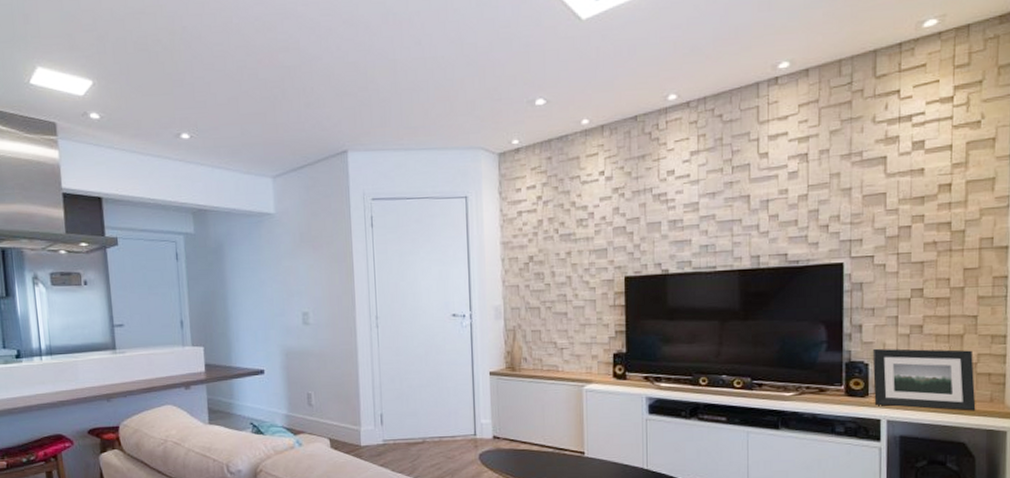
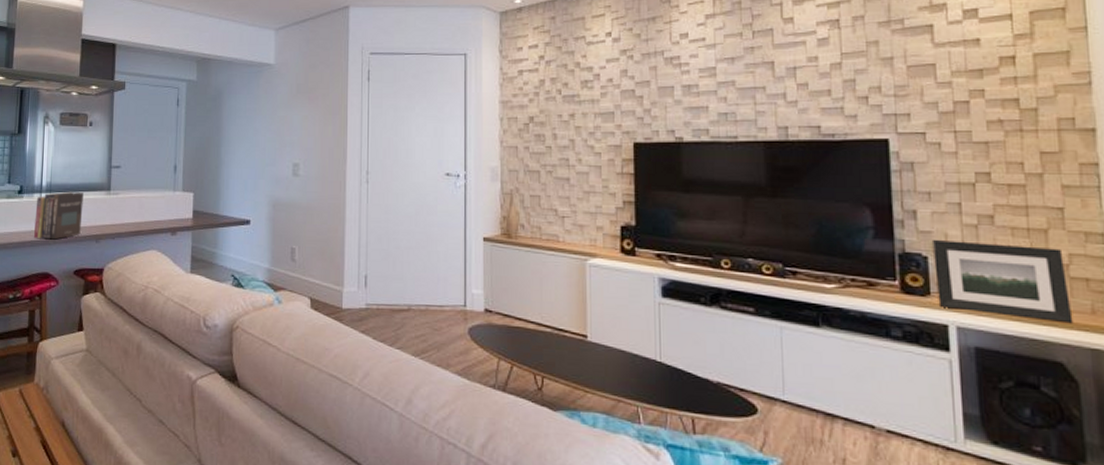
books: none [37,352,90,403] -> present [33,191,83,240]

